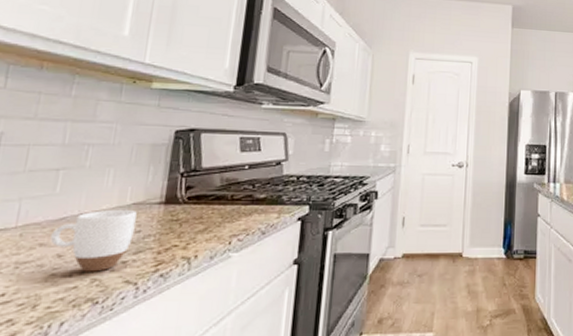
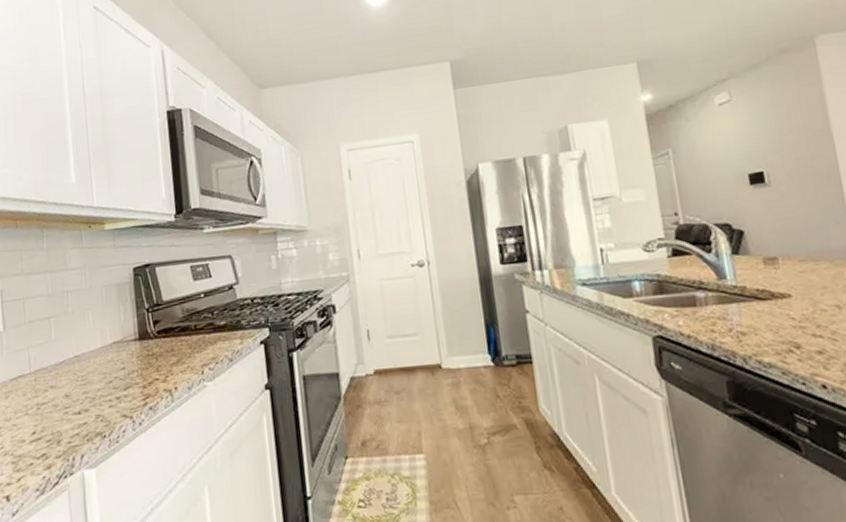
mug: present [50,209,137,272] -> none [57,348,120,409]

